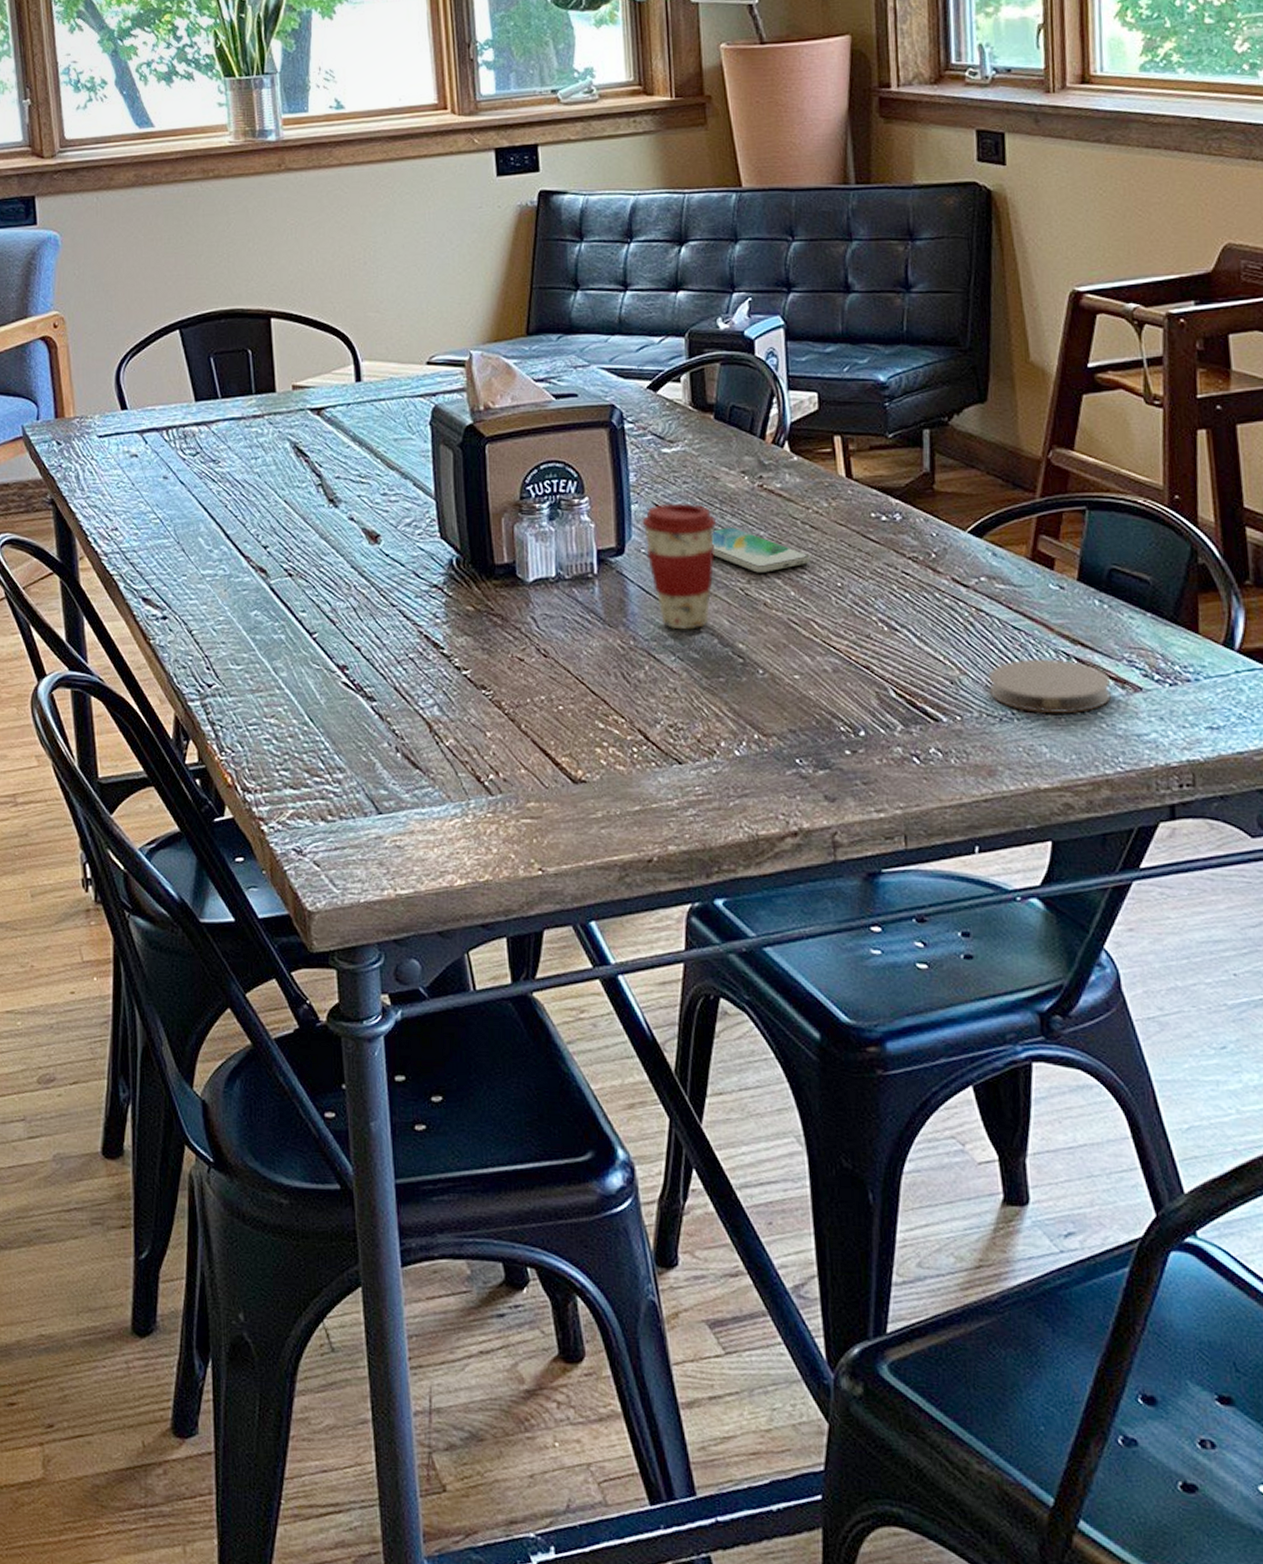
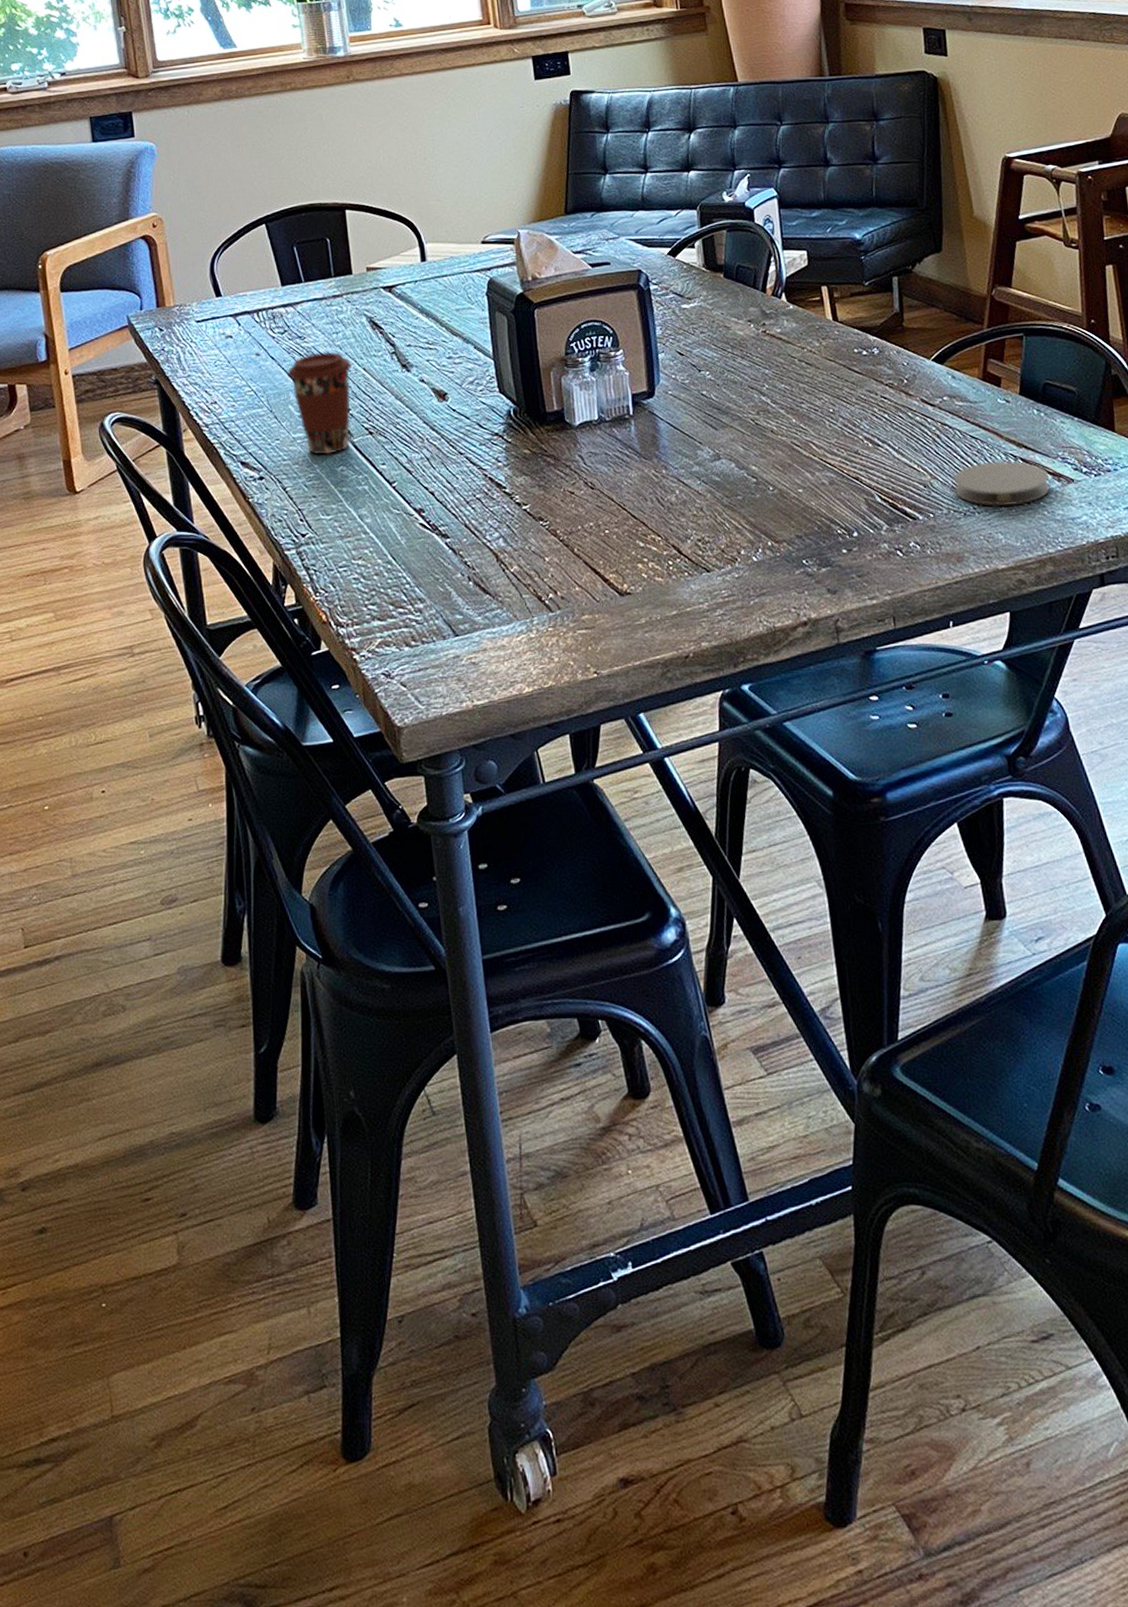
coffee cup: none [198,479,271,596] -> present [287,352,352,455]
coffee cup: present [642,503,717,630] -> none [668,349,730,458]
smartphone: present [711,527,811,573] -> none [725,368,807,405]

